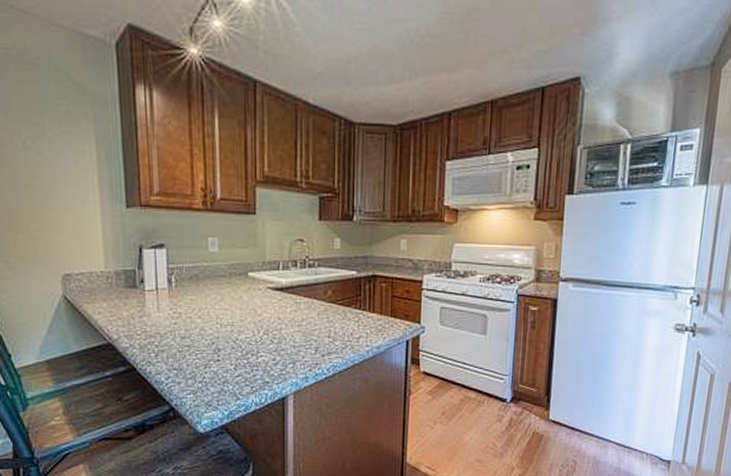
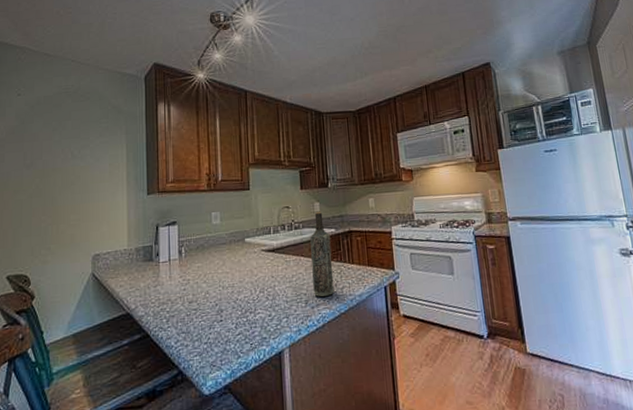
bottle: none [326,248,350,344] -> present [310,211,334,297]

